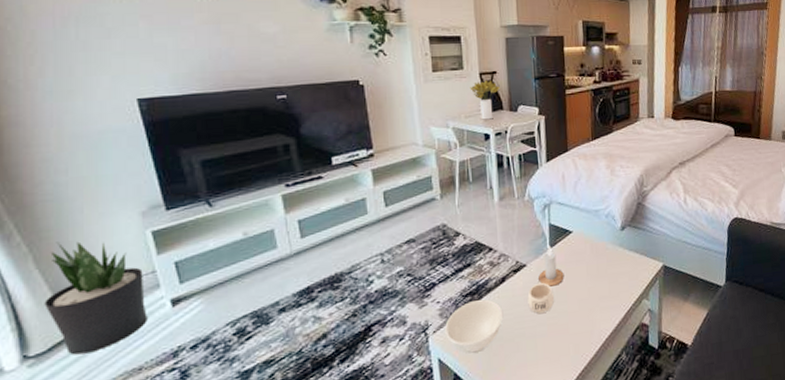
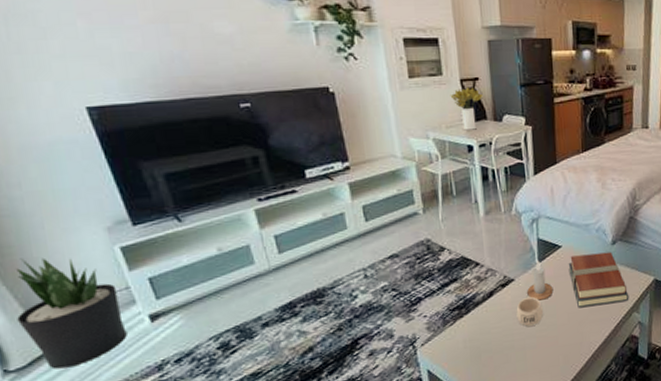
bowl: present [445,299,504,353] -> none [433,313,492,365]
books: none [578,237,639,295] -> present [568,252,629,308]

